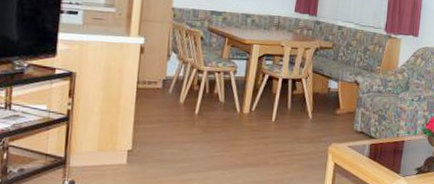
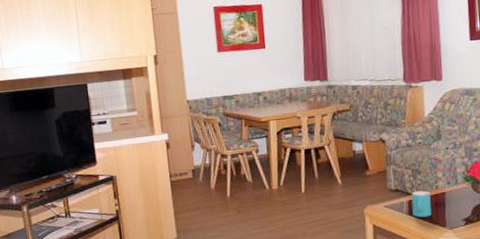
cup: none [372,136,391,162] -> present [411,190,432,218]

